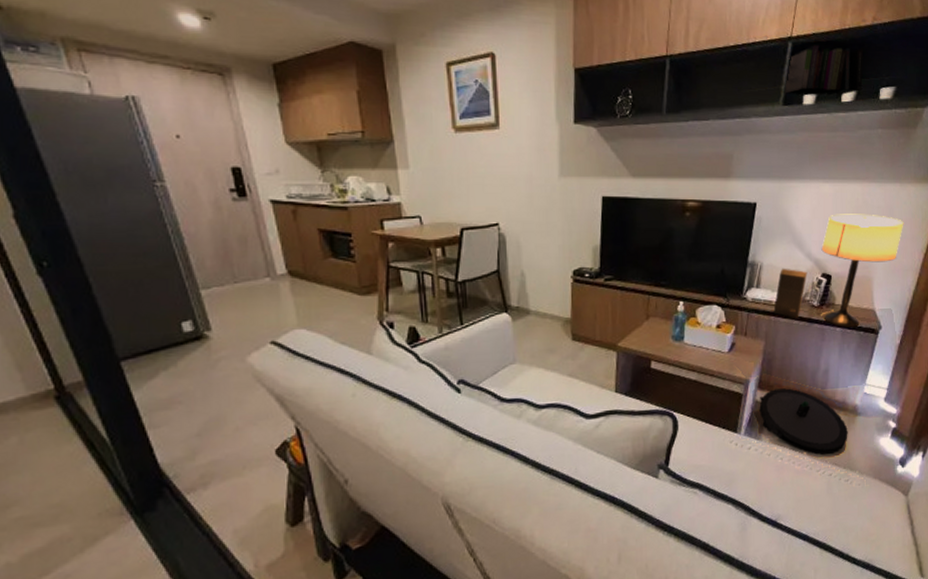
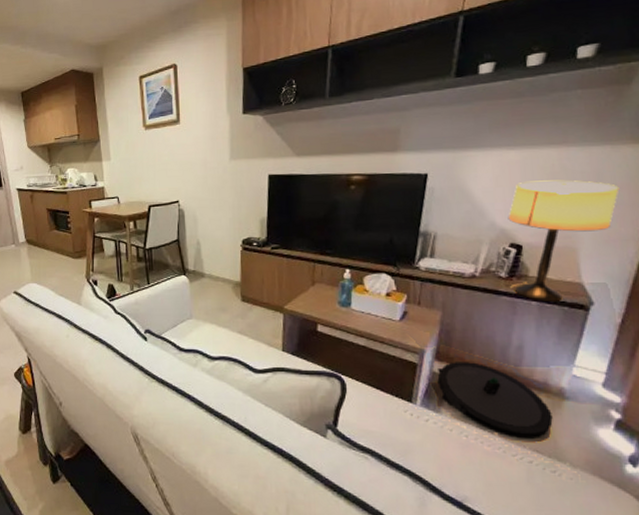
speaker: present [773,268,808,318] -> none [451,237,492,289]
books: present [784,45,864,96] -> none [456,9,554,66]

